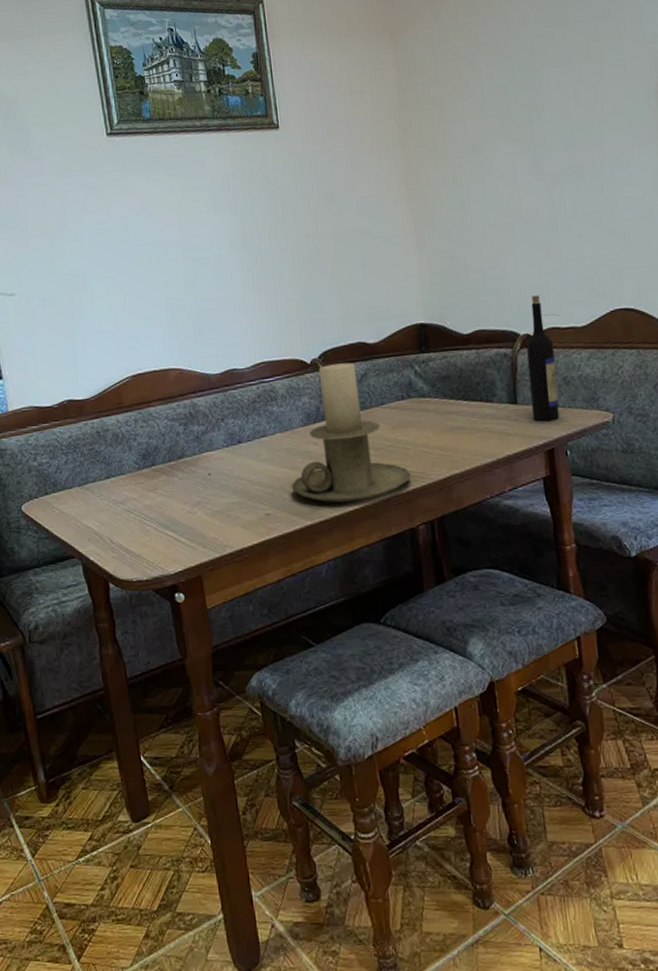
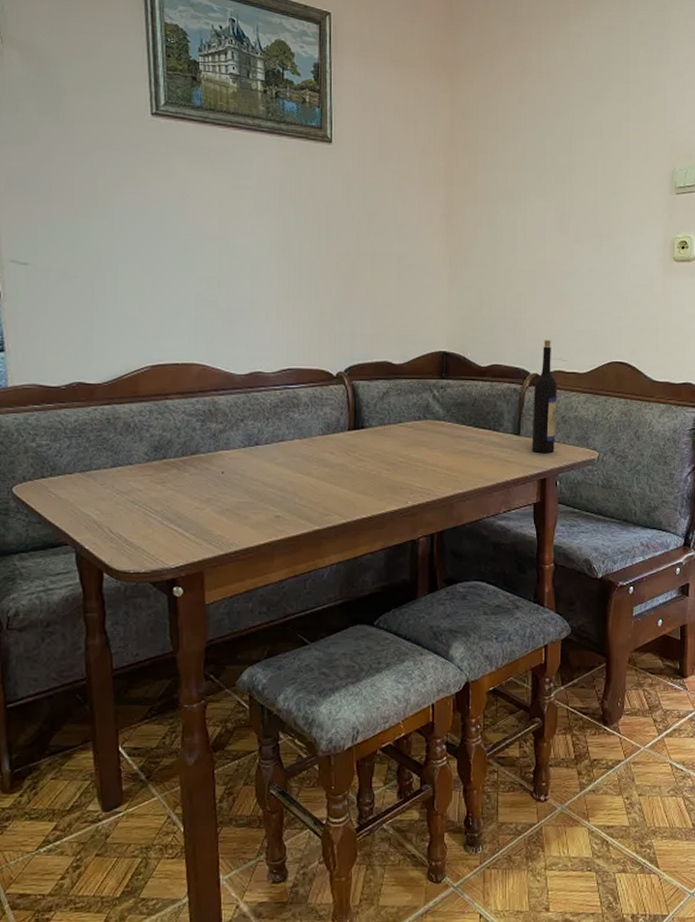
candle holder: present [292,362,411,503] -> none [304,379,418,511]

